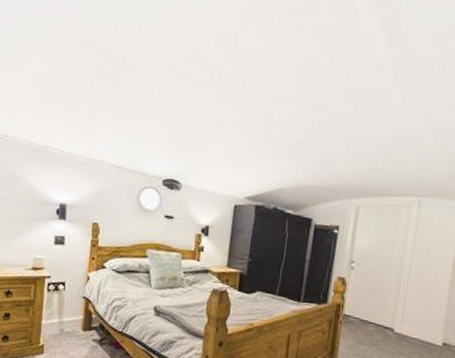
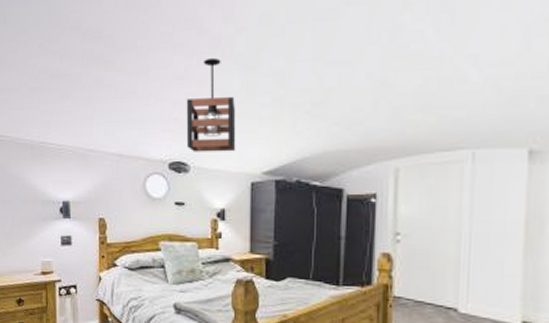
pendant light: none [181,90,228,176] -> present [186,57,236,152]

